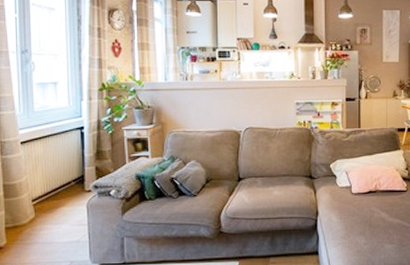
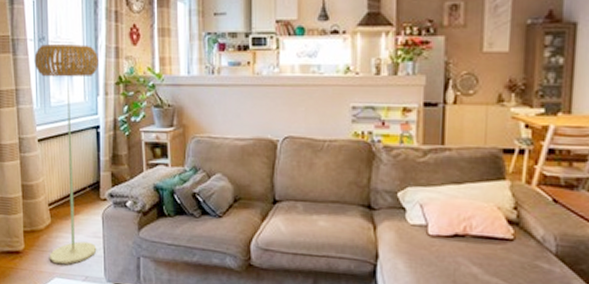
floor lamp: none [16,56,82,254] -> present [34,44,98,264]

